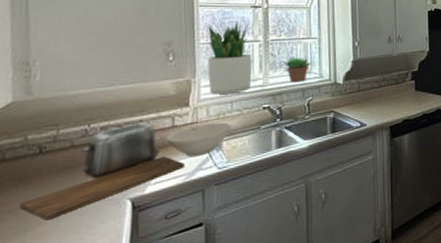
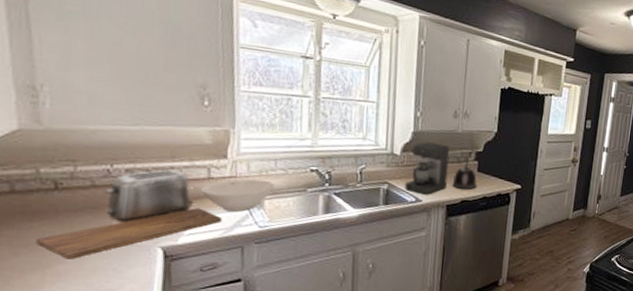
planter: present [206,20,253,95] -> none [247,70,301,152]
succulent plant: present [283,58,312,83] -> none [335,120,367,148]
coffee maker: none [349,68,388,119] -> present [405,142,449,195]
kettle: none [393,79,415,110] -> present [452,159,477,190]

